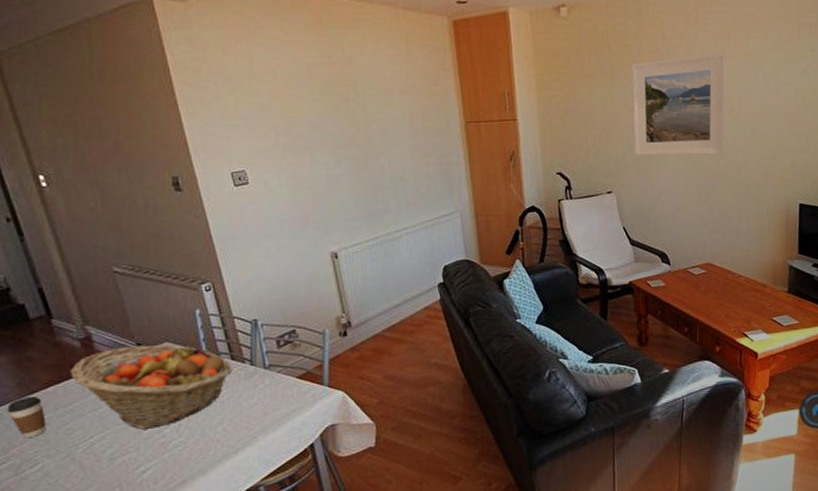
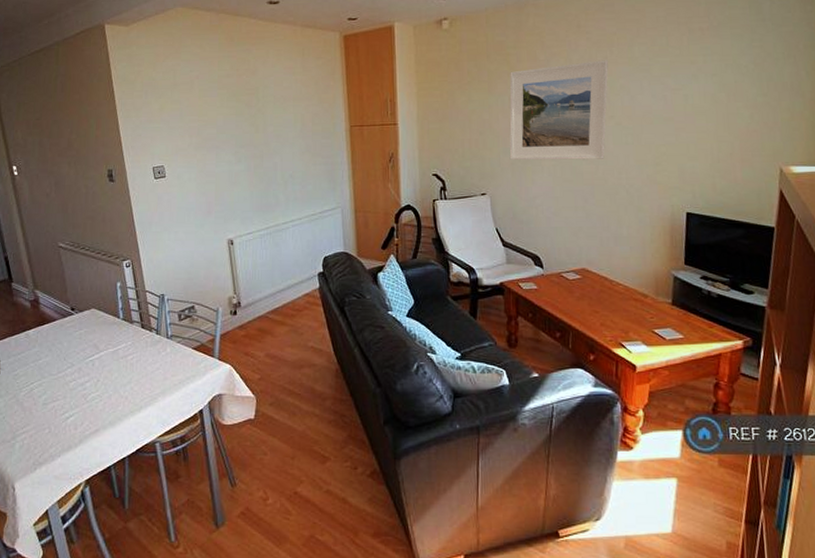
fruit basket: present [70,344,233,430] -> none [21,309,142,381]

